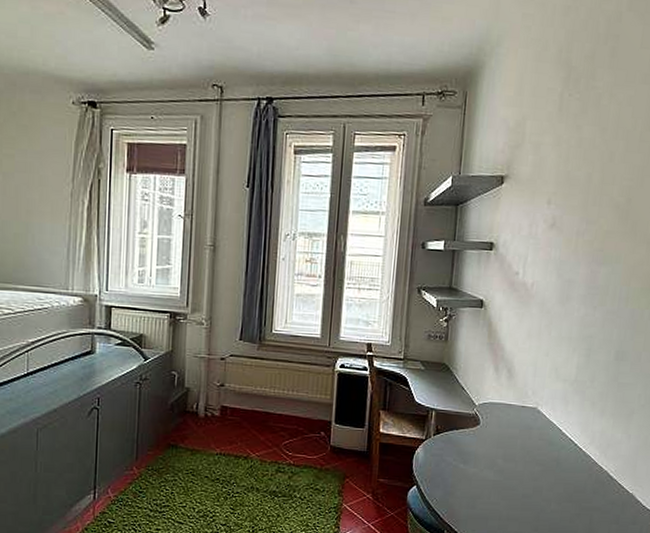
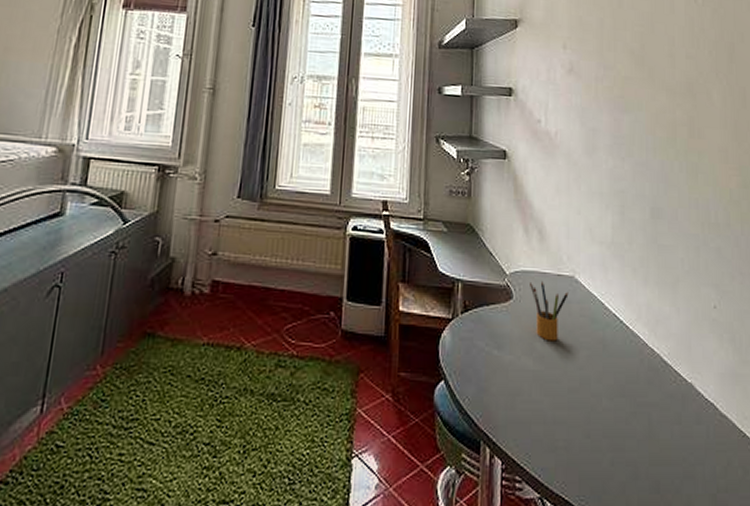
pencil box: none [496,410,531,459] -> present [530,280,569,341]

